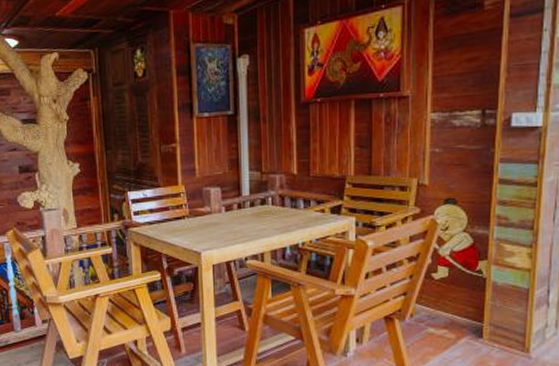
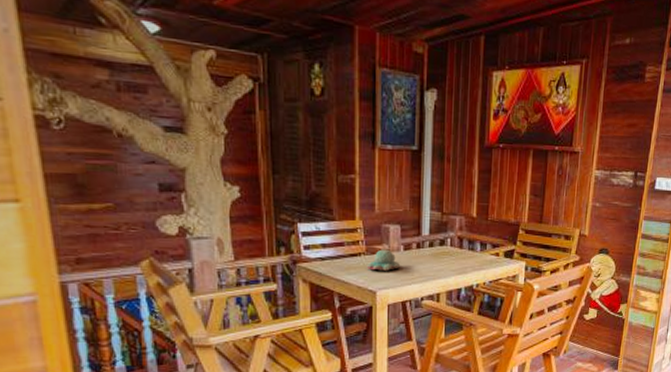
candle: none [190,211,223,232] -> present [366,249,401,271]

